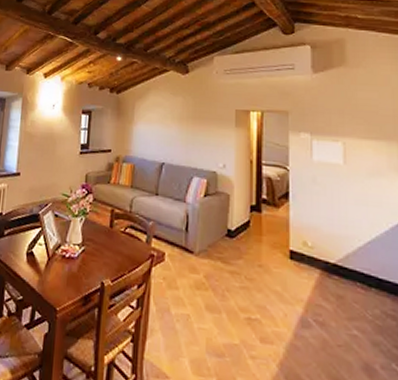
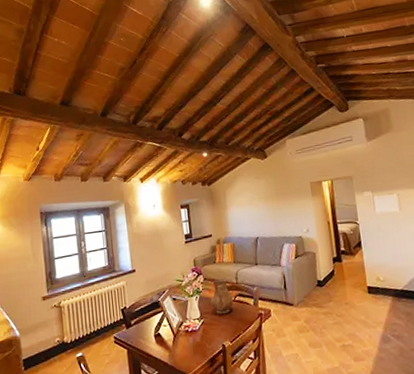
ceramic pitcher: none [96,202,123,247] -> present [210,278,233,315]

